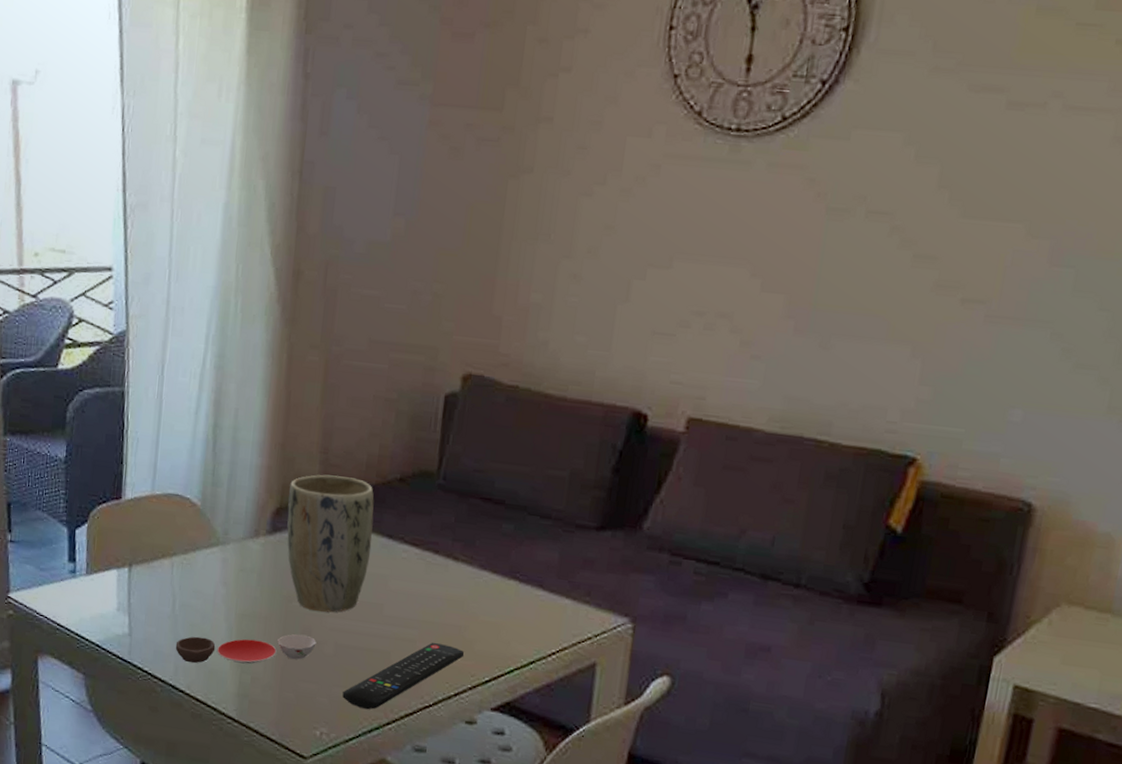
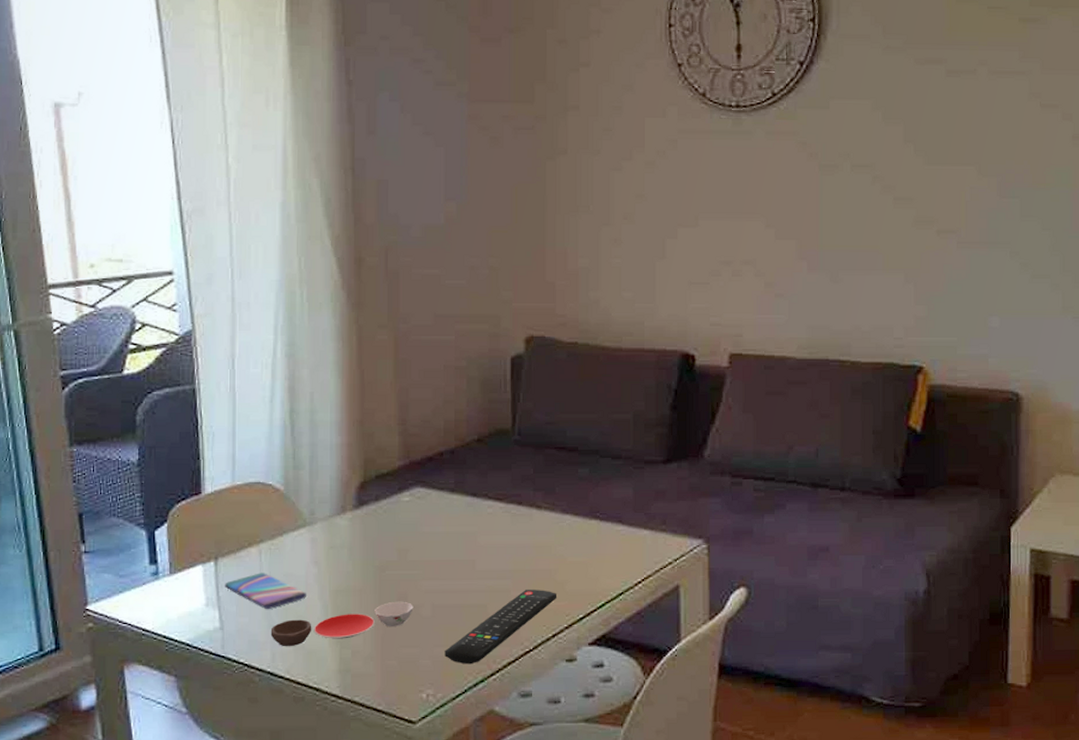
smartphone: none [135,585,213,623] -> present [224,573,306,609]
plant pot: present [287,474,374,613] -> none [372,444,458,576]

